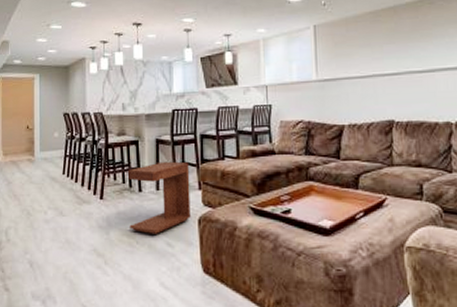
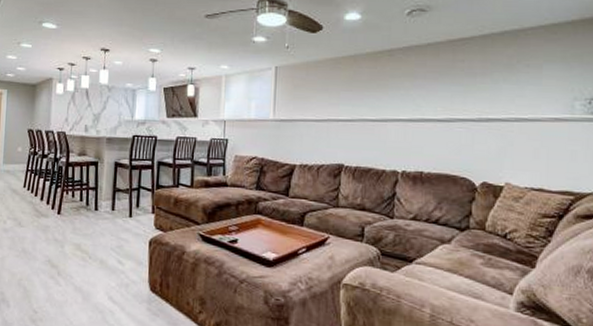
side table: present [127,161,191,234] -> none [83,184,145,252]

